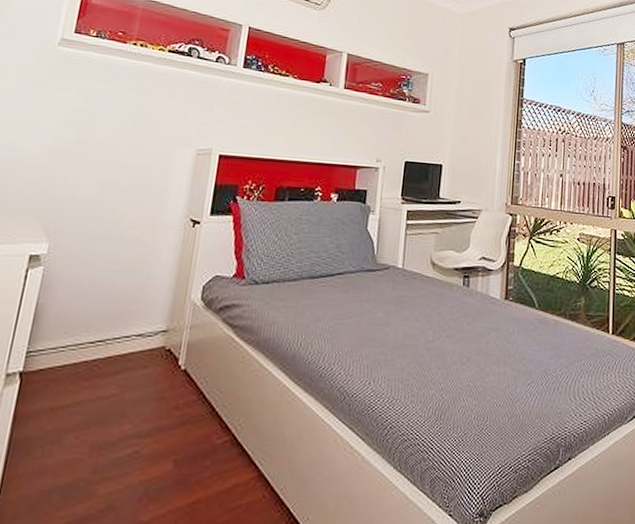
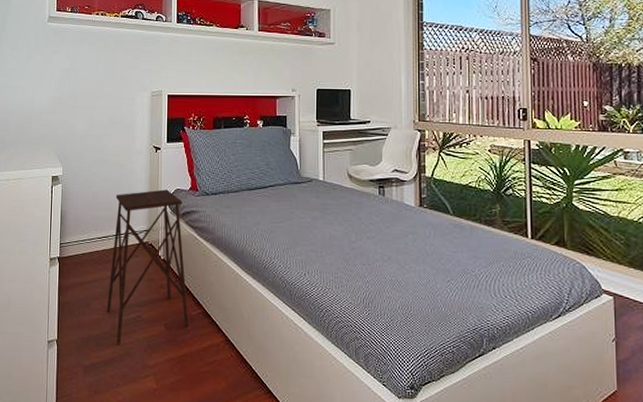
side table: none [86,276,222,496] -> present [106,189,189,345]

